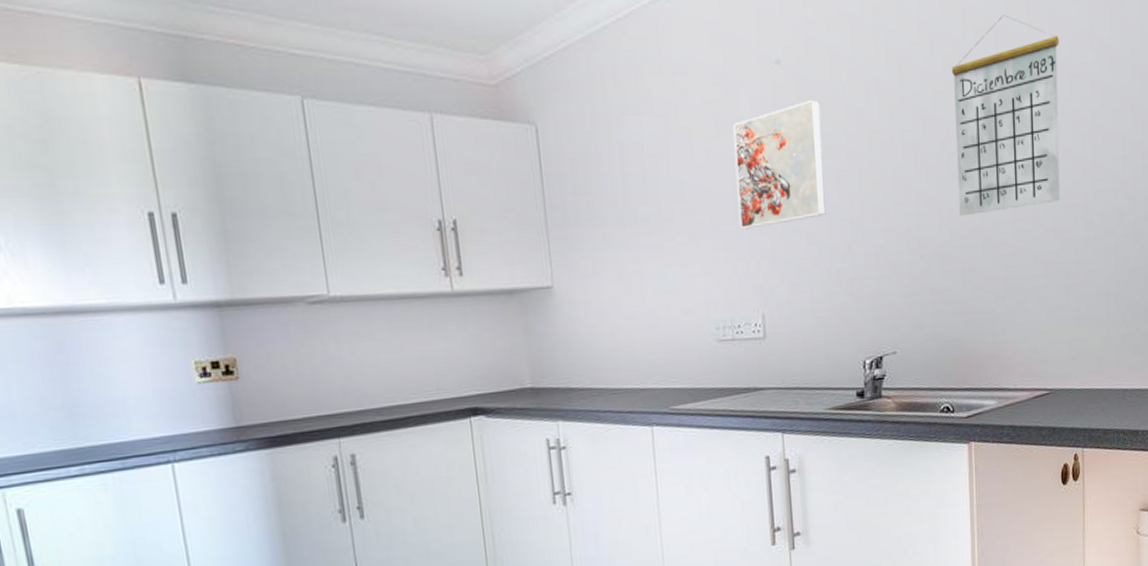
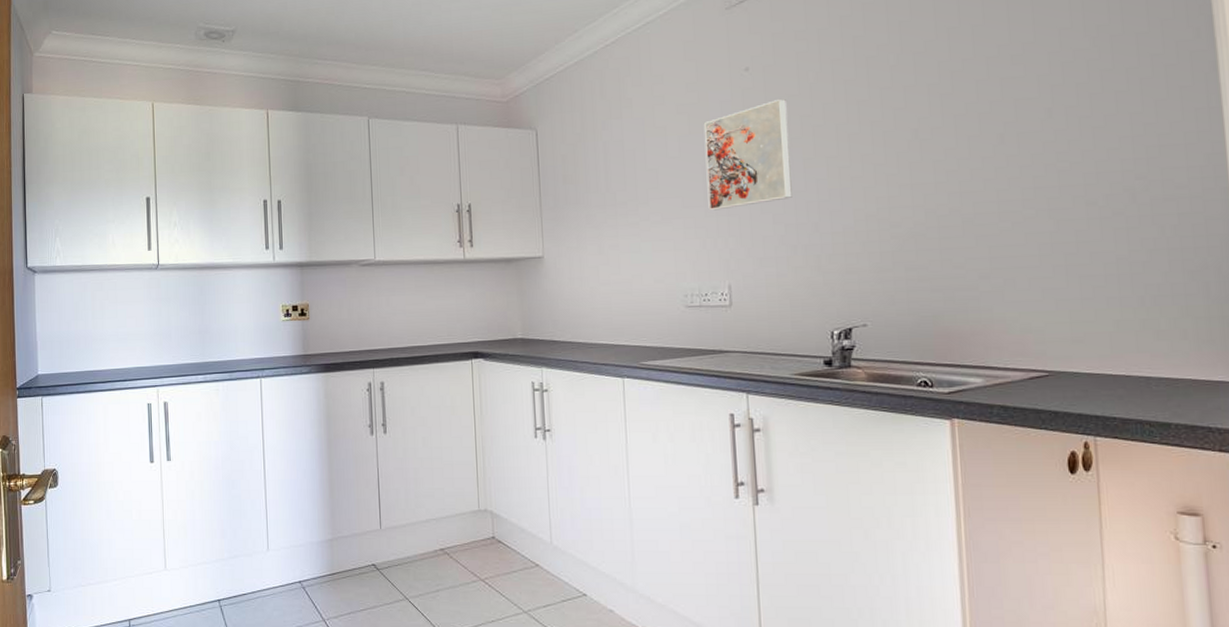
calendar: present [951,14,1060,217] -> none [923,12,1053,198]

